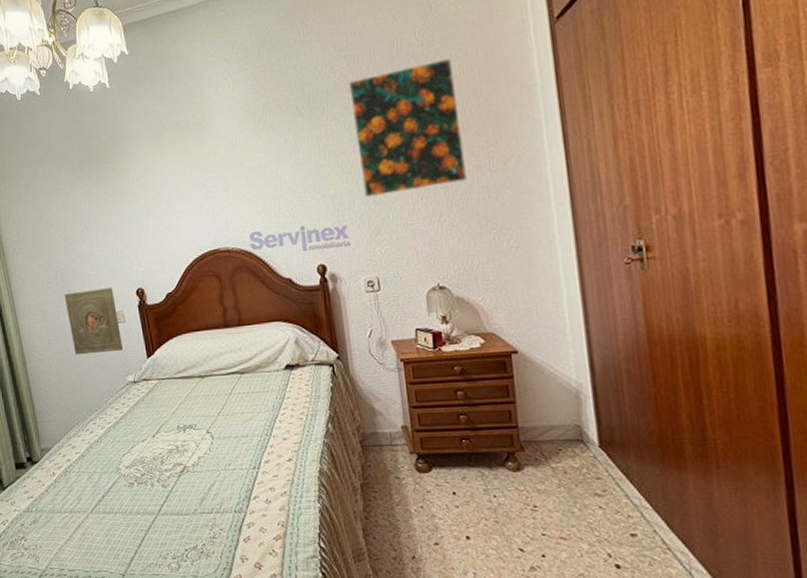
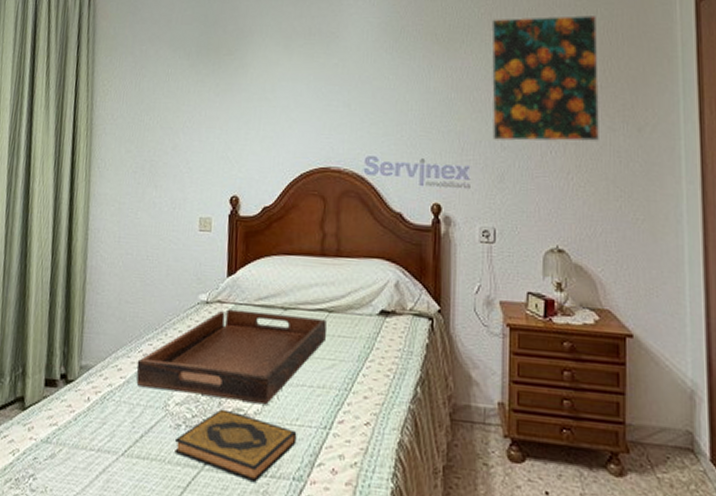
religious icon: present [64,288,123,355] -> none [146,187,205,263]
serving tray: none [86,380,243,458] -> present [136,309,327,405]
hardback book: none [130,465,232,519] -> present [174,409,297,483]

